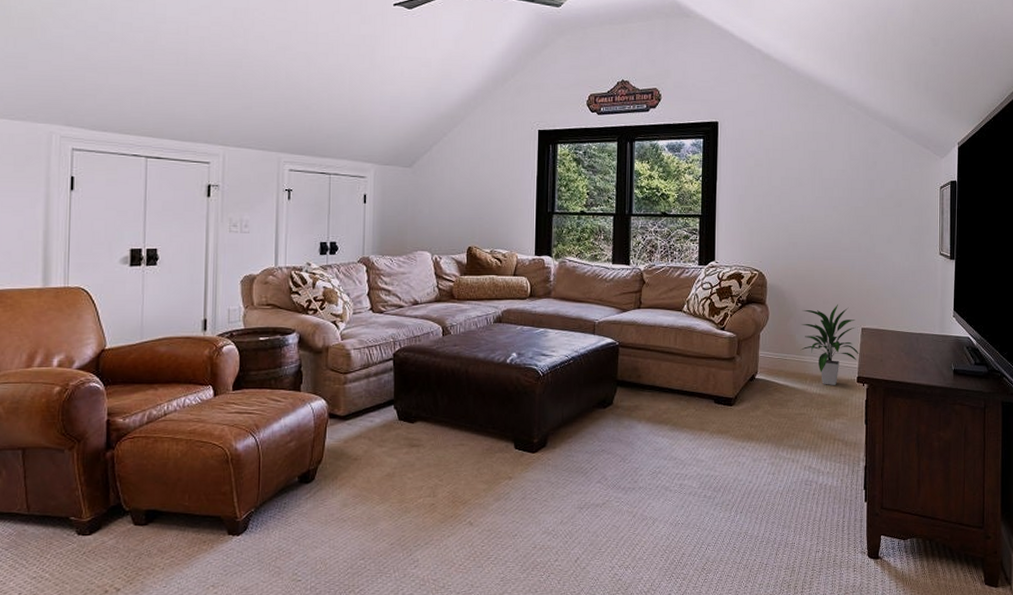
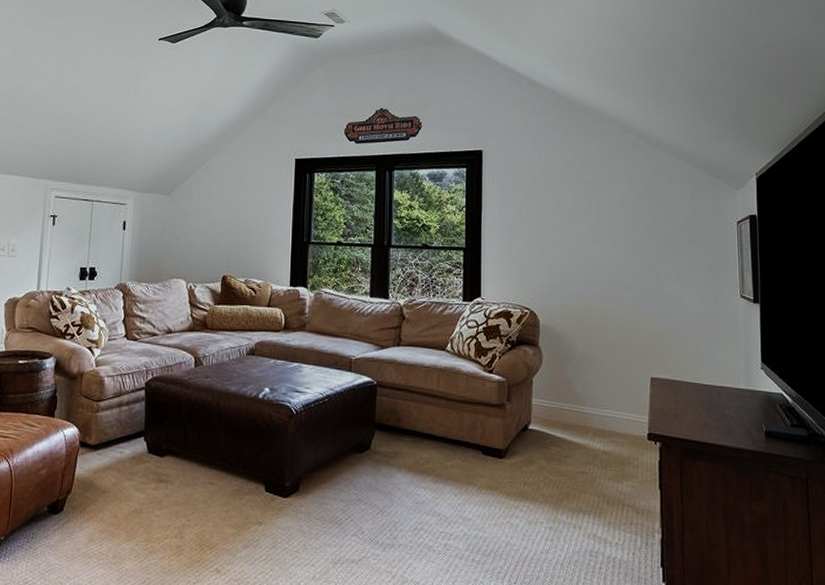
indoor plant: present [800,303,860,385] -> none [579,349,650,442]

